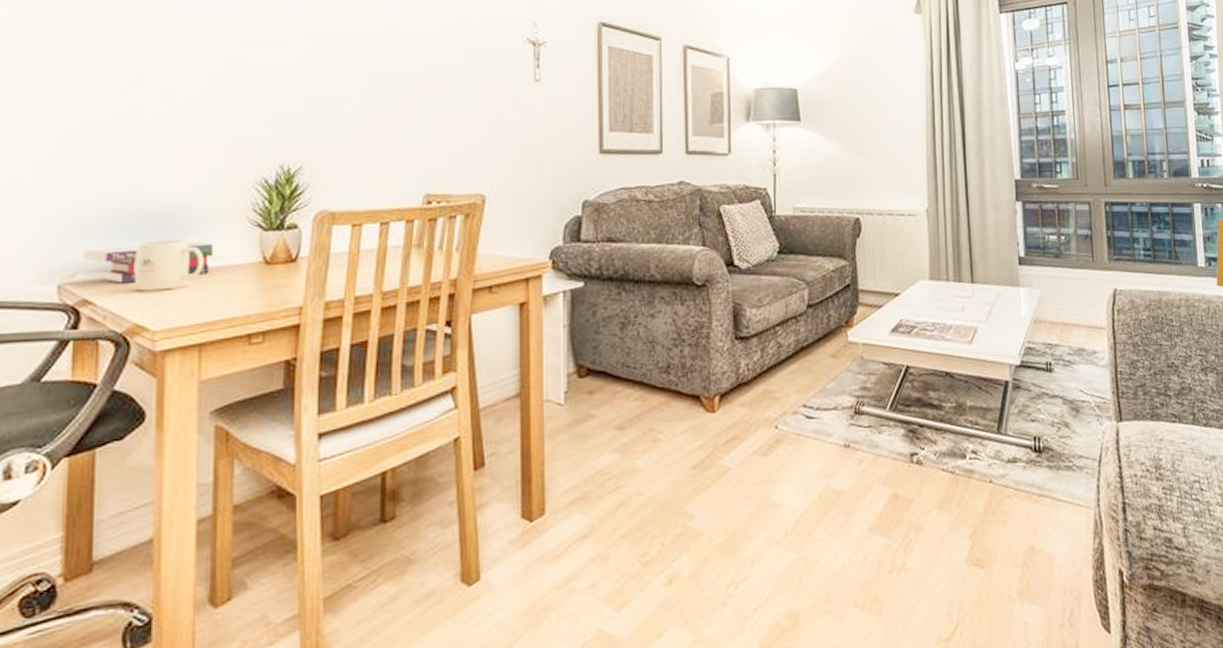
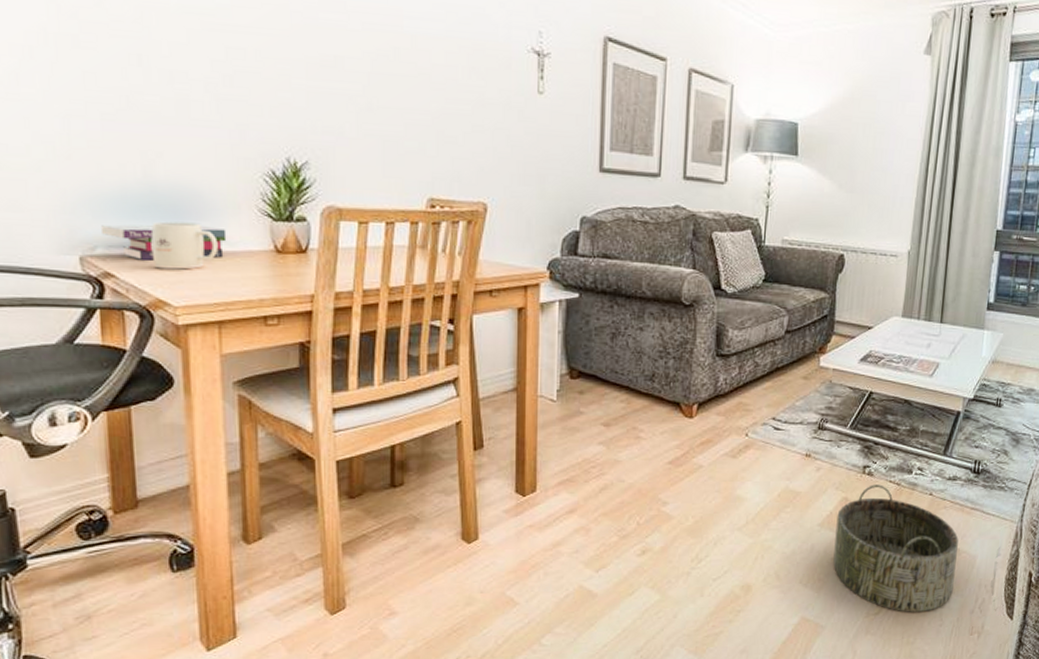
basket: none [888,474,1035,634] -> present [833,484,959,612]

